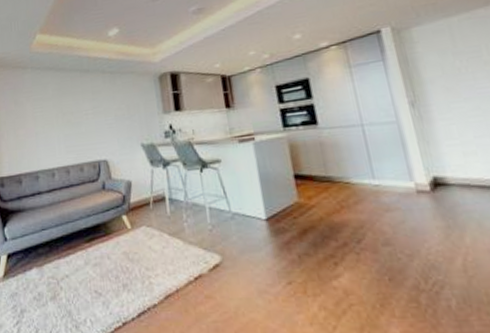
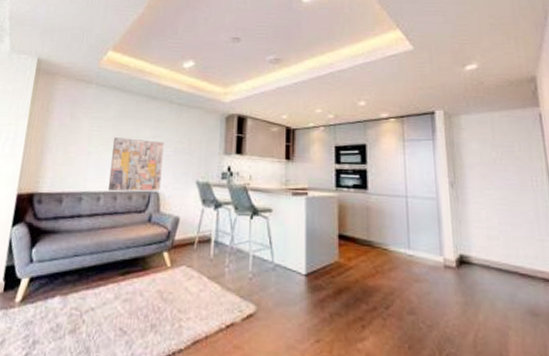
wall art: none [57,112,108,166] -> present [109,137,164,192]

